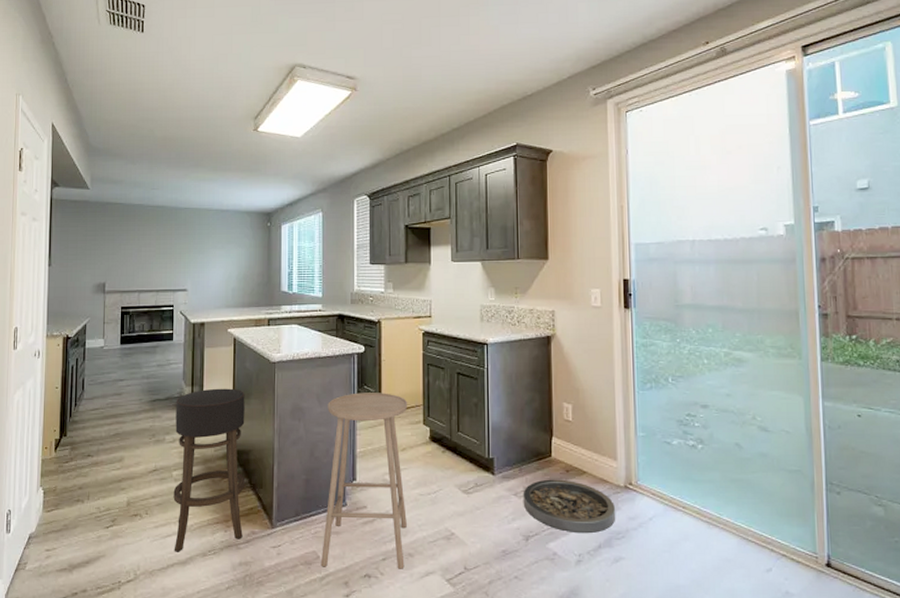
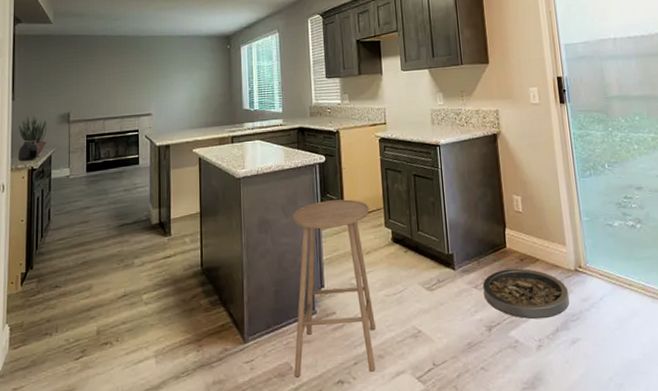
jar: none [53,307,74,330] -> present [17,139,39,162]
potted plant: none [54,283,82,326] -> present [18,115,47,158]
bar stool: present [173,388,245,552] -> none [143,207,215,378]

